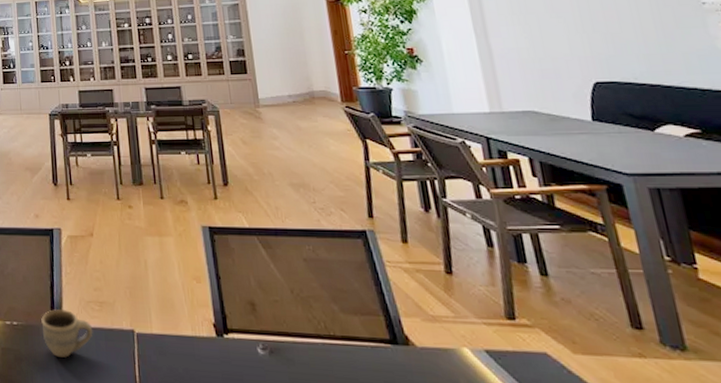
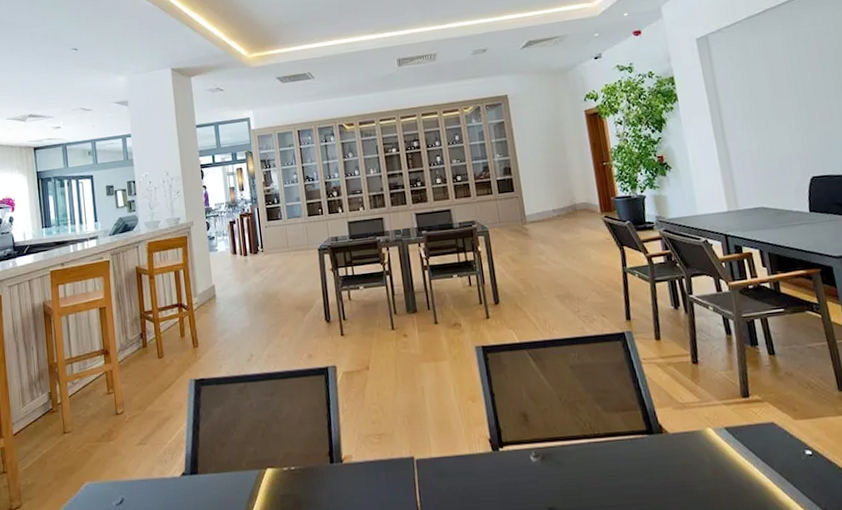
cup: present [41,308,93,358] -> none [320,447,373,495]

